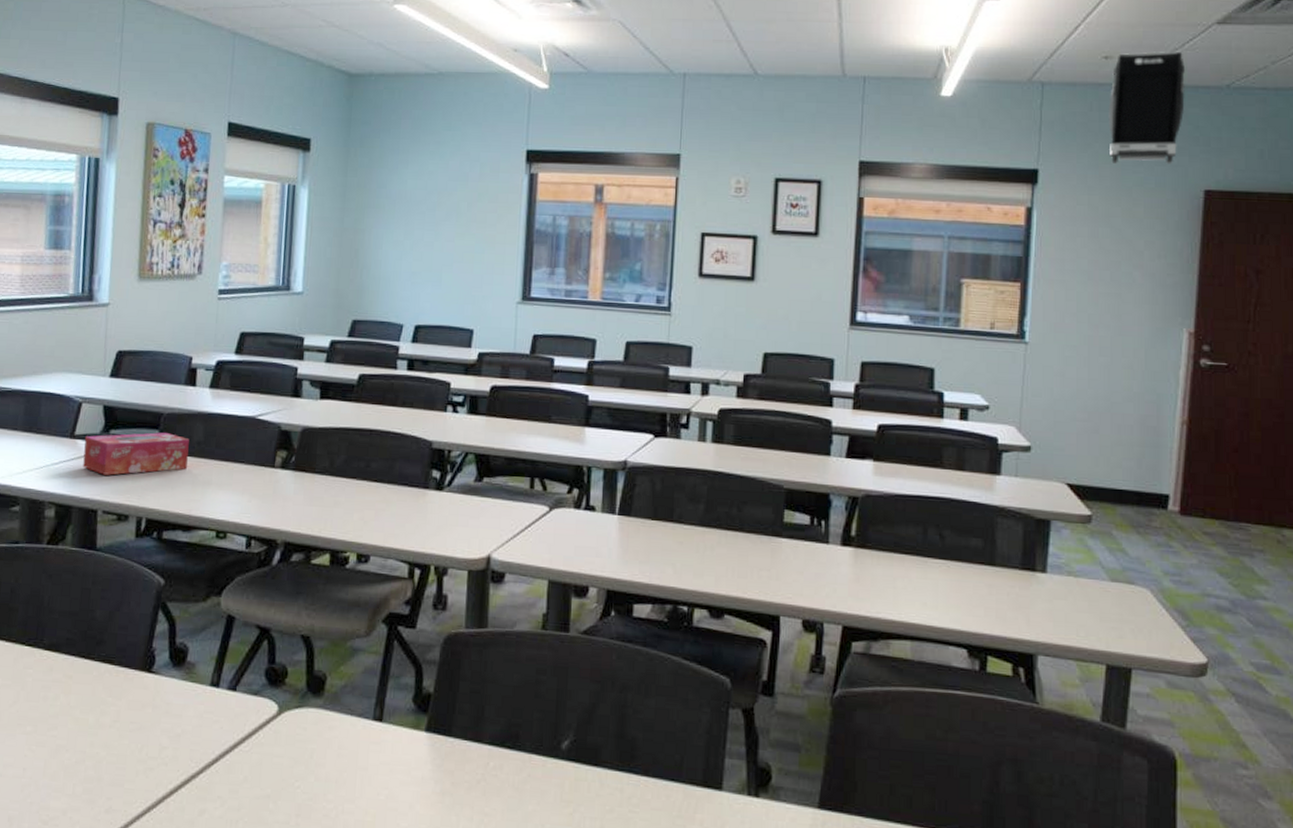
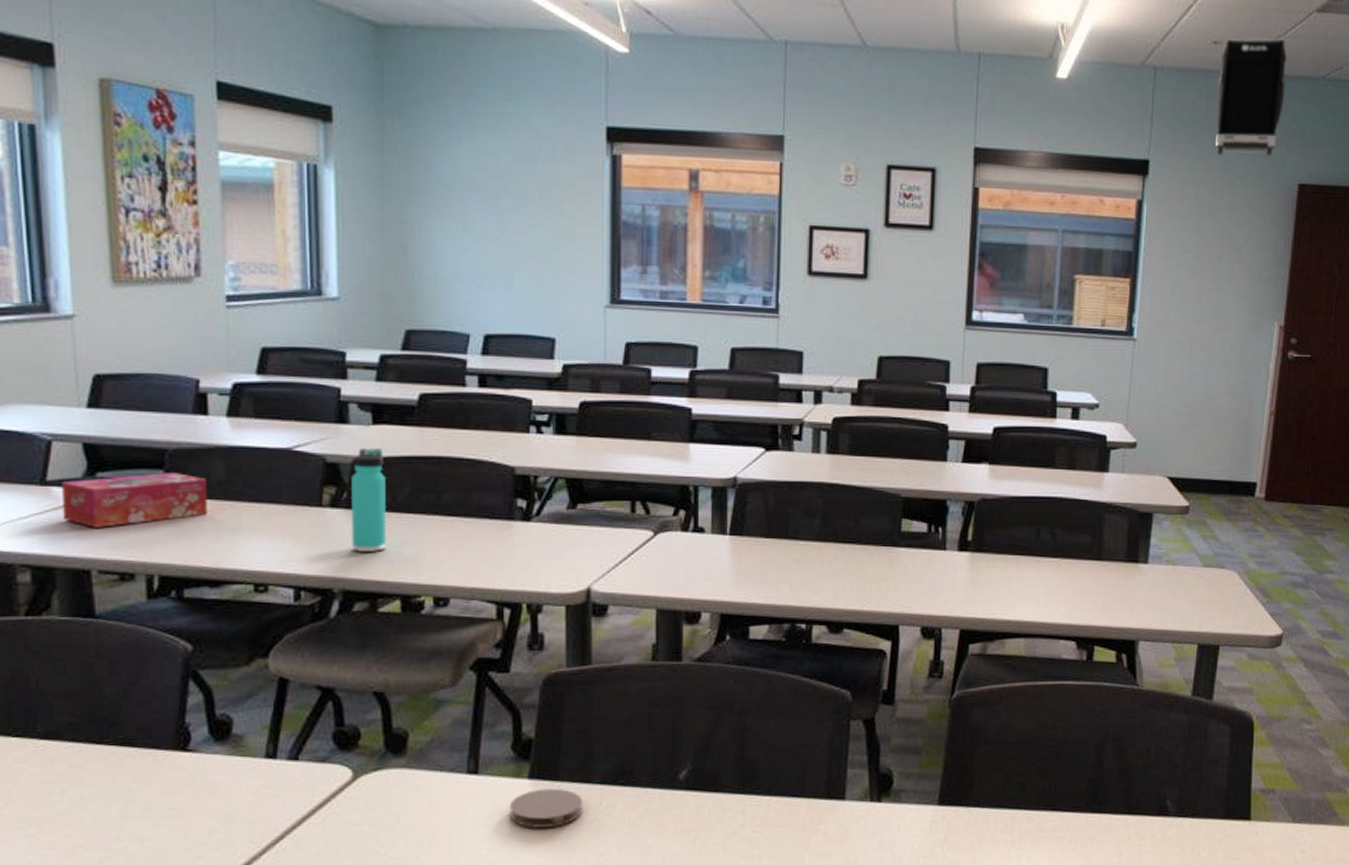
thermos bottle: none [294,419,327,510] -> present [350,448,387,552]
coaster: none [406,742,473,782] -> present [509,788,583,828]

